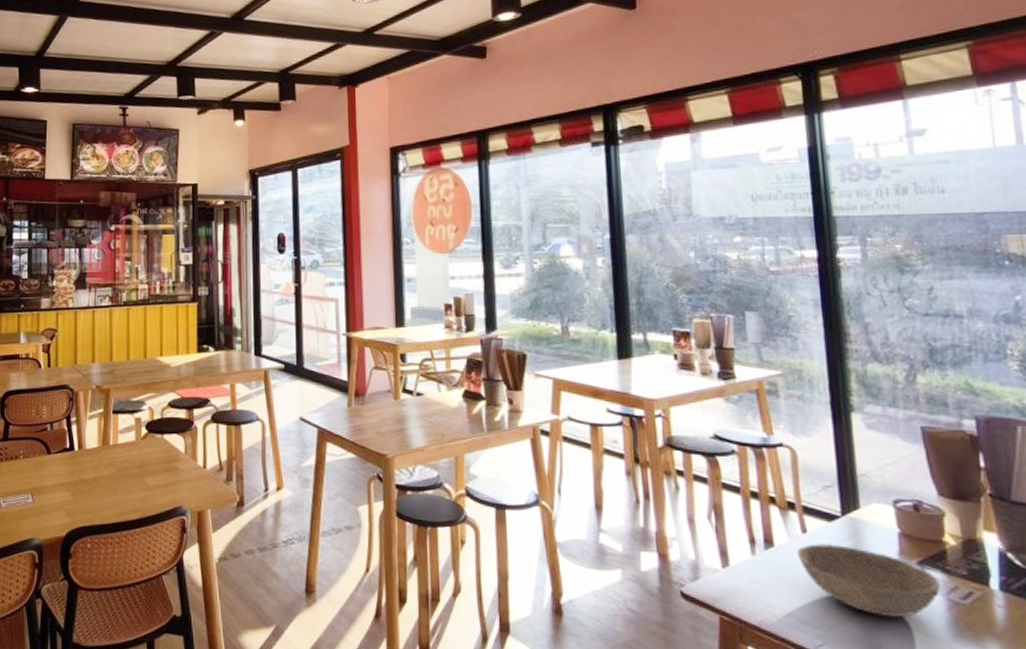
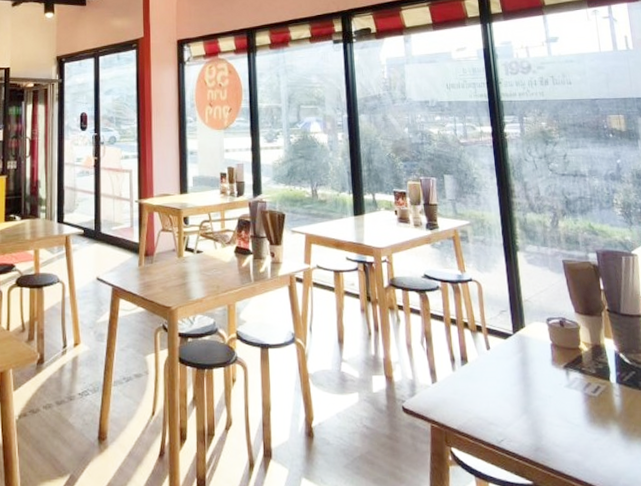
bowl: present [796,543,941,618] -> none [483,356,580,413]

